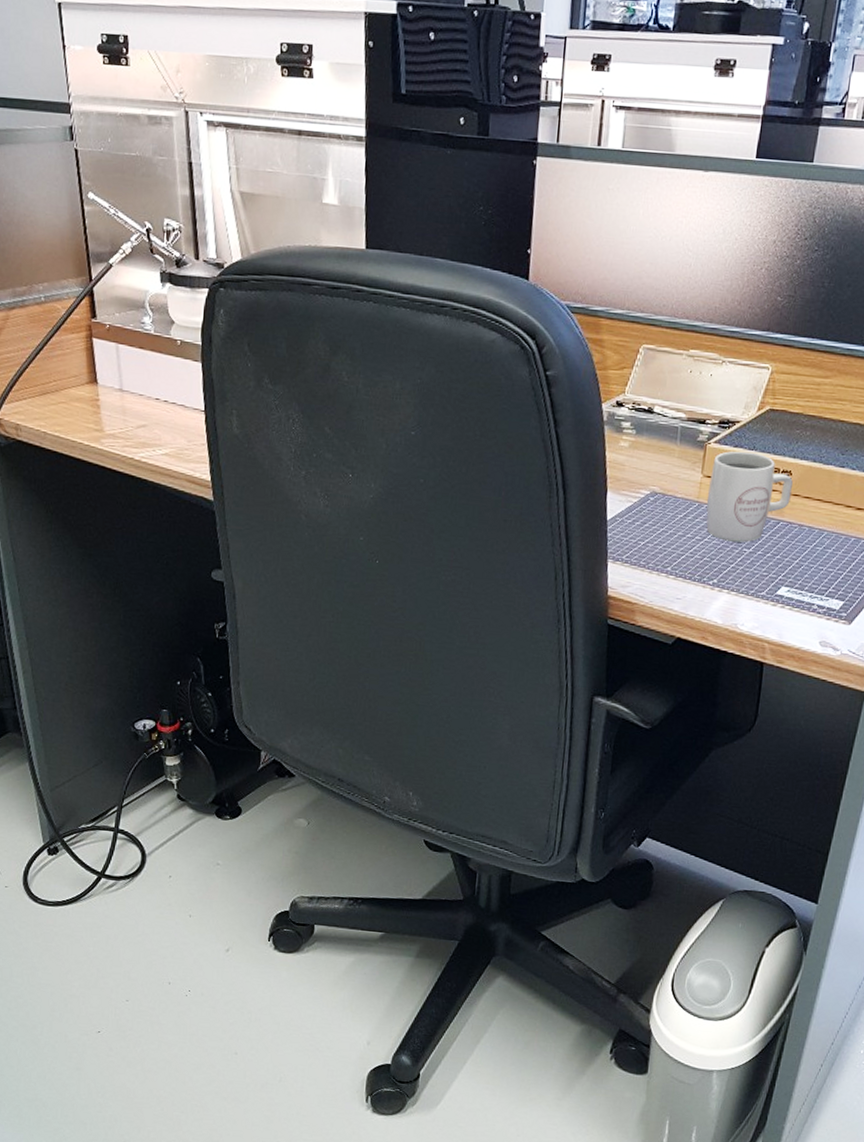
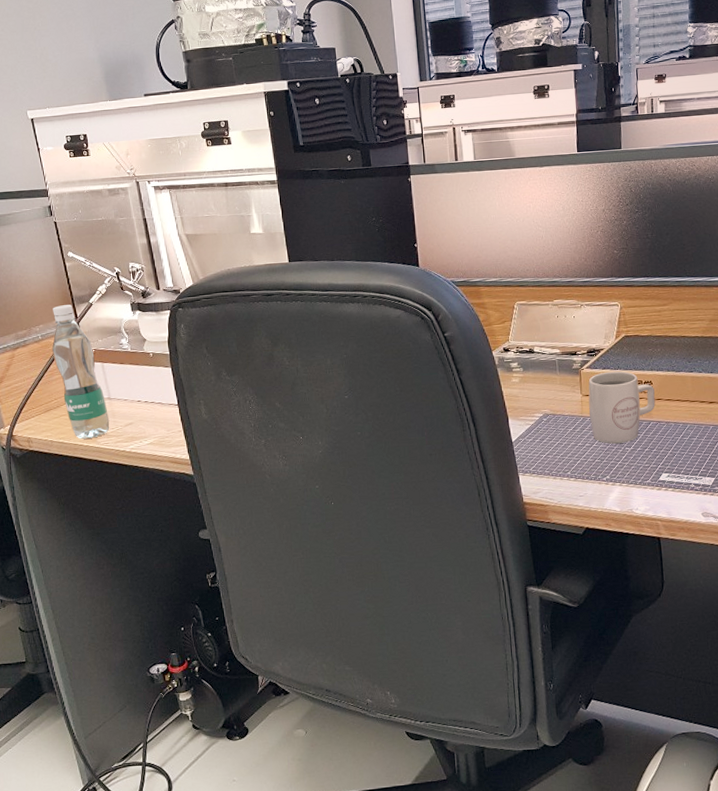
bottle: none [56,261,119,437] -> present [51,304,110,439]

